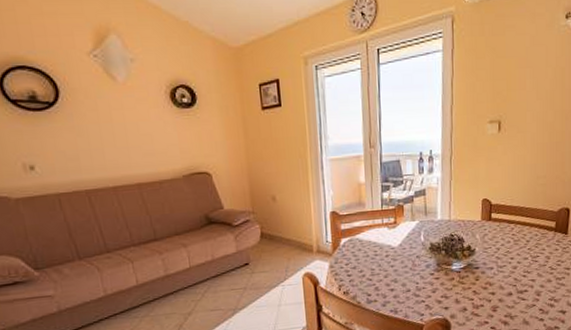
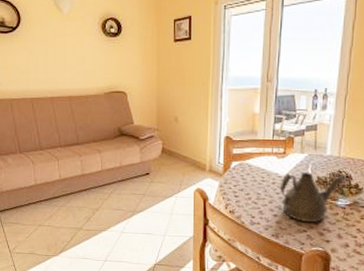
teapot: none [394,239,458,292] -> present [280,172,346,223]

